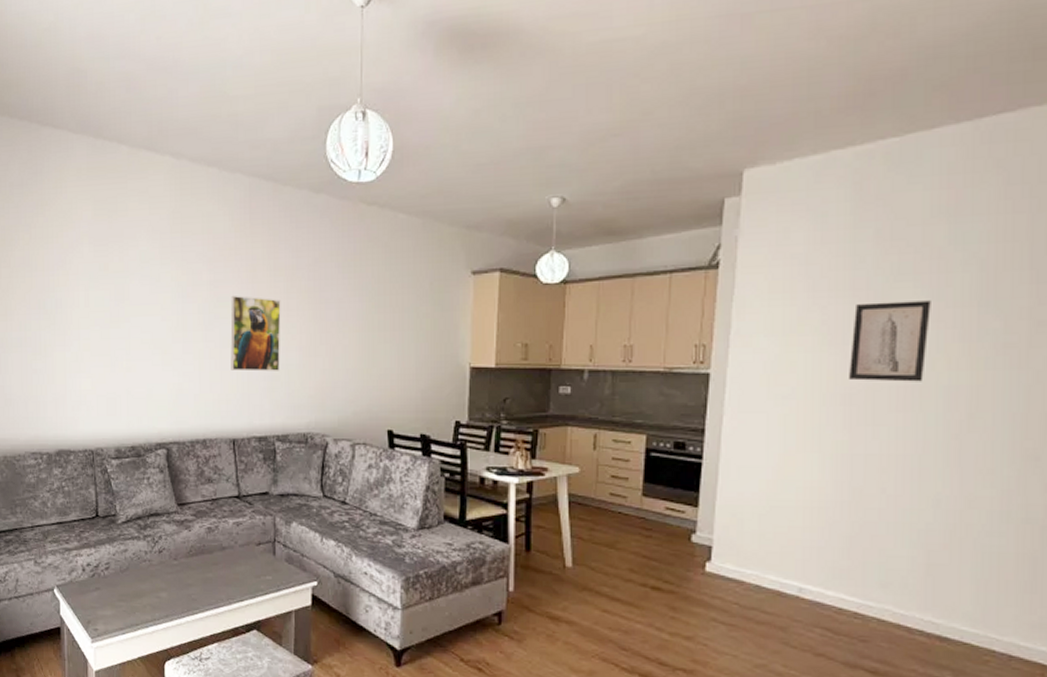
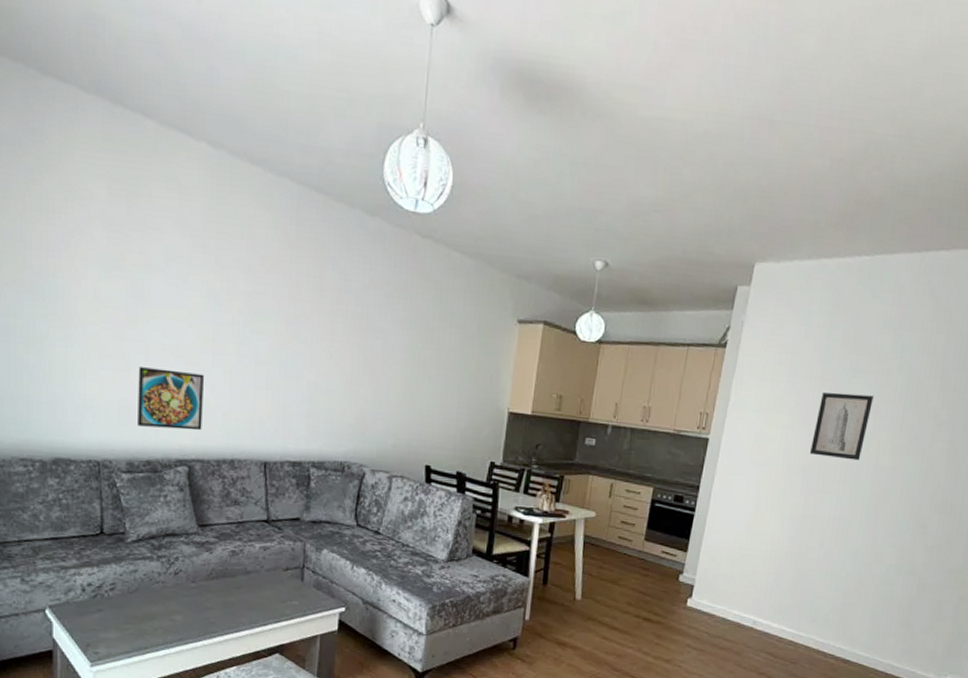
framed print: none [122,361,177,415] -> present [138,367,205,431]
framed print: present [230,296,281,372] -> none [266,311,325,396]

